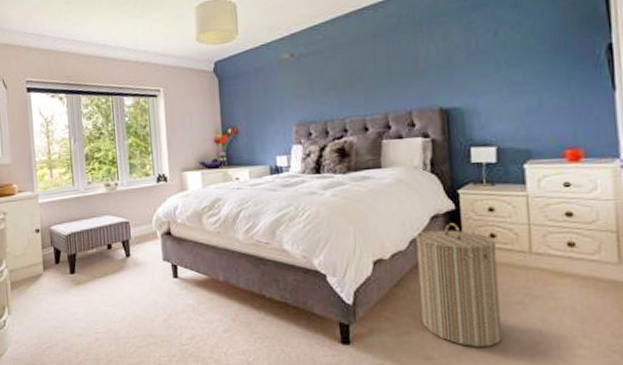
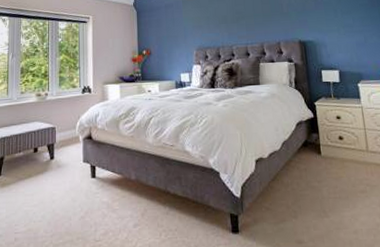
laundry hamper: present [416,222,502,347] -> none [286,127,353,230]

